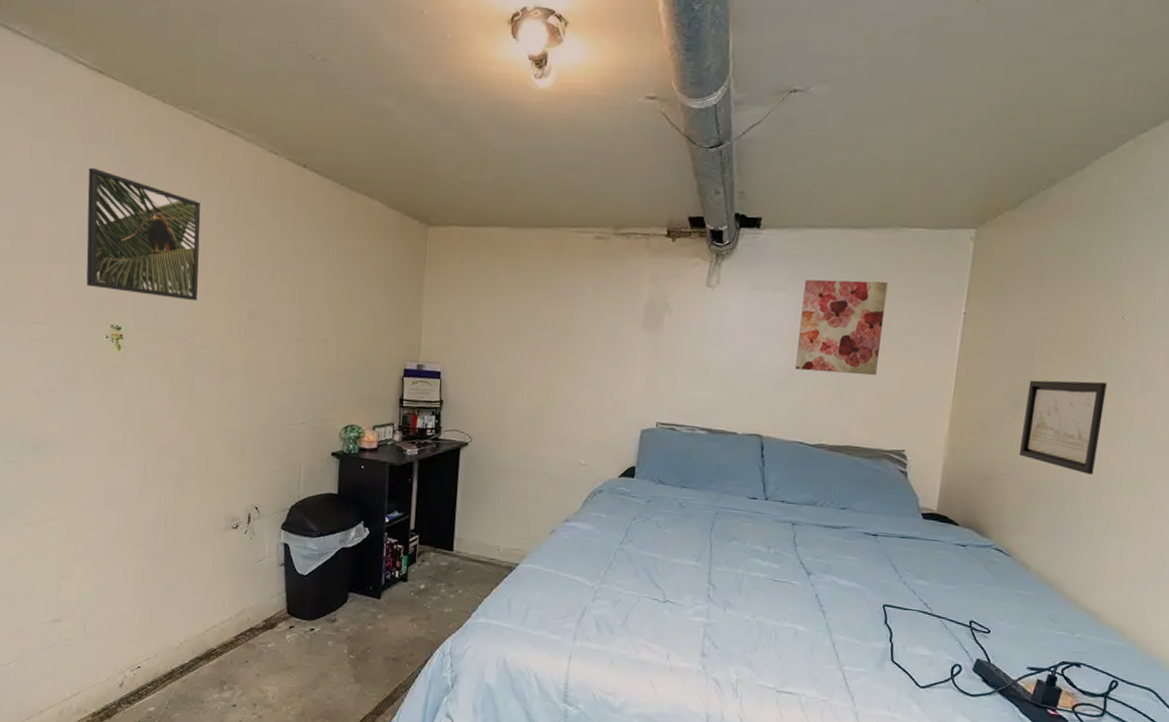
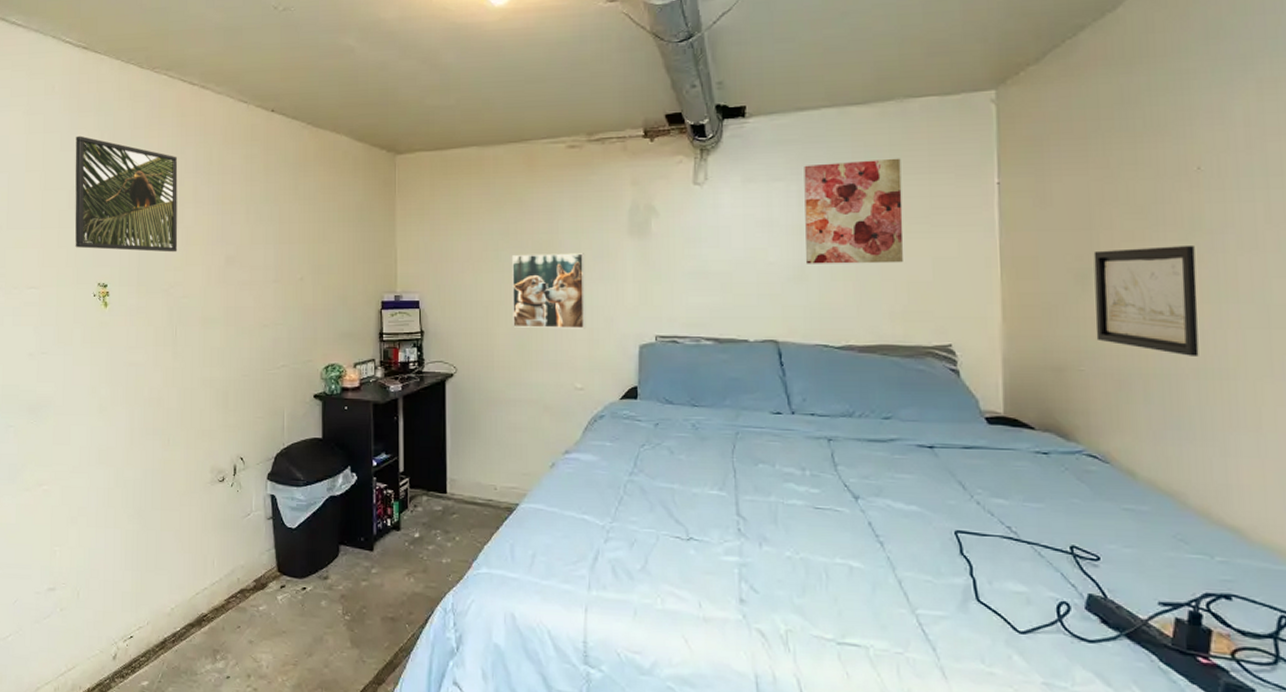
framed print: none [528,336,600,411] -> present [512,253,585,329]

